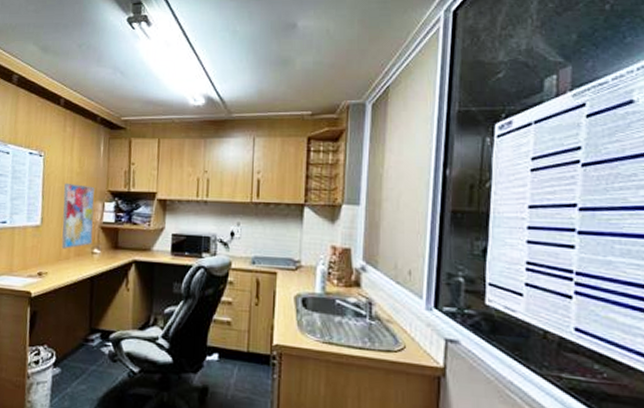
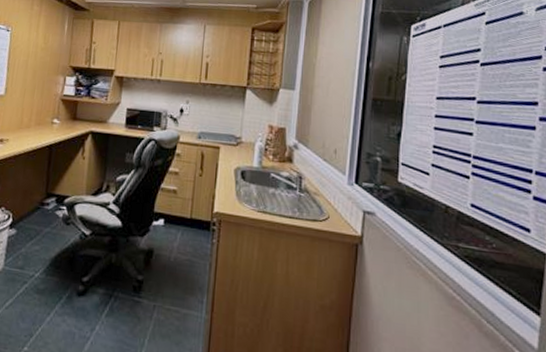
wall art: present [61,183,95,249] -> none [23,57,57,118]

